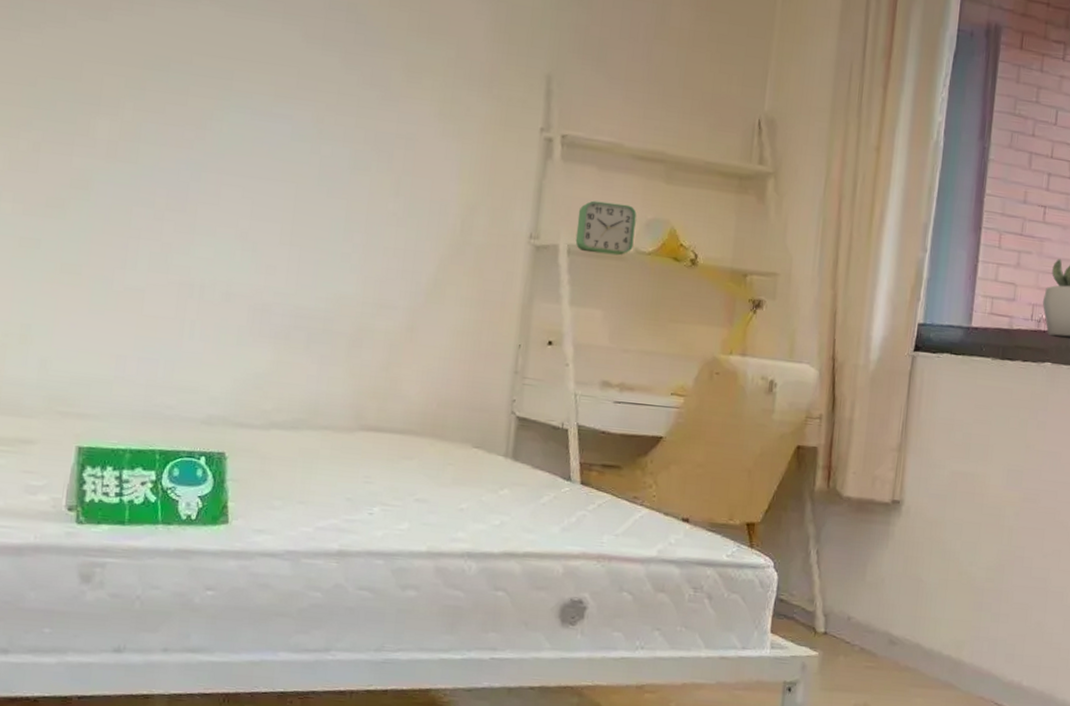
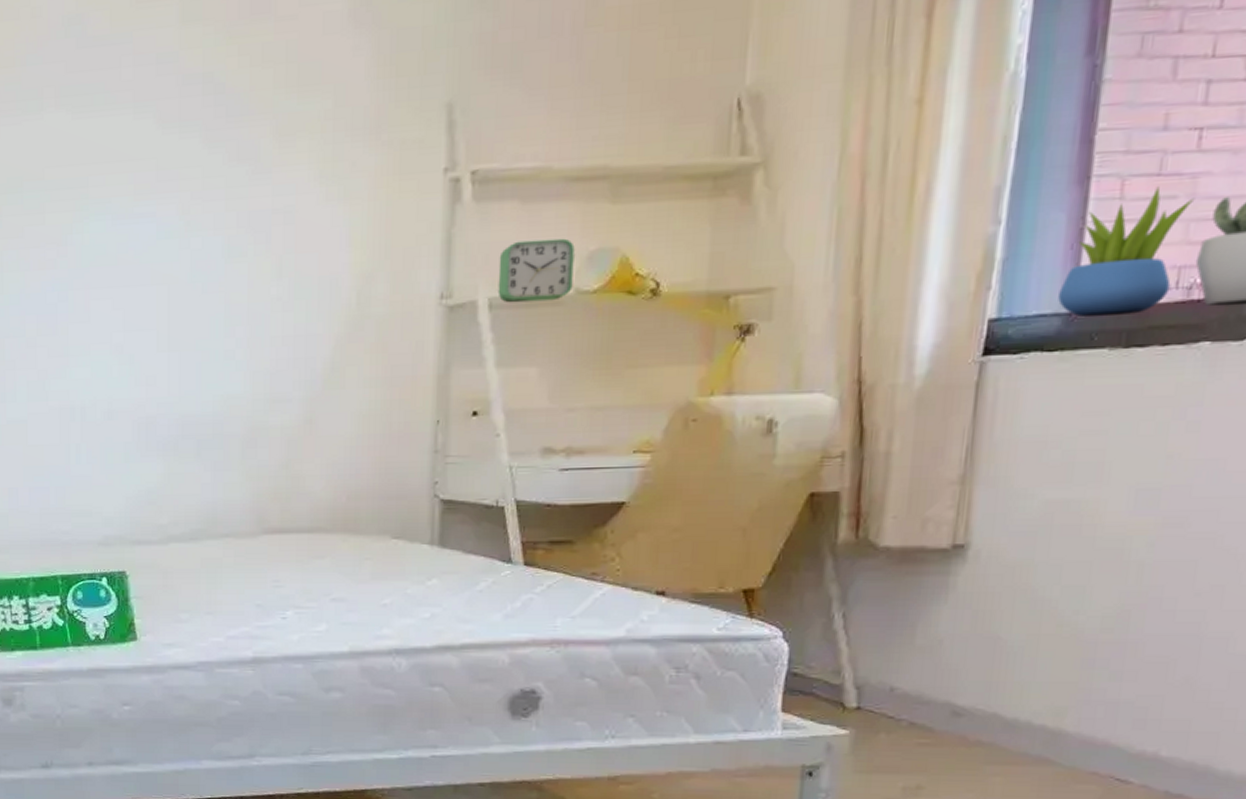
succulent plant: none [961,243,1042,335] -> present [1058,186,1195,318]

